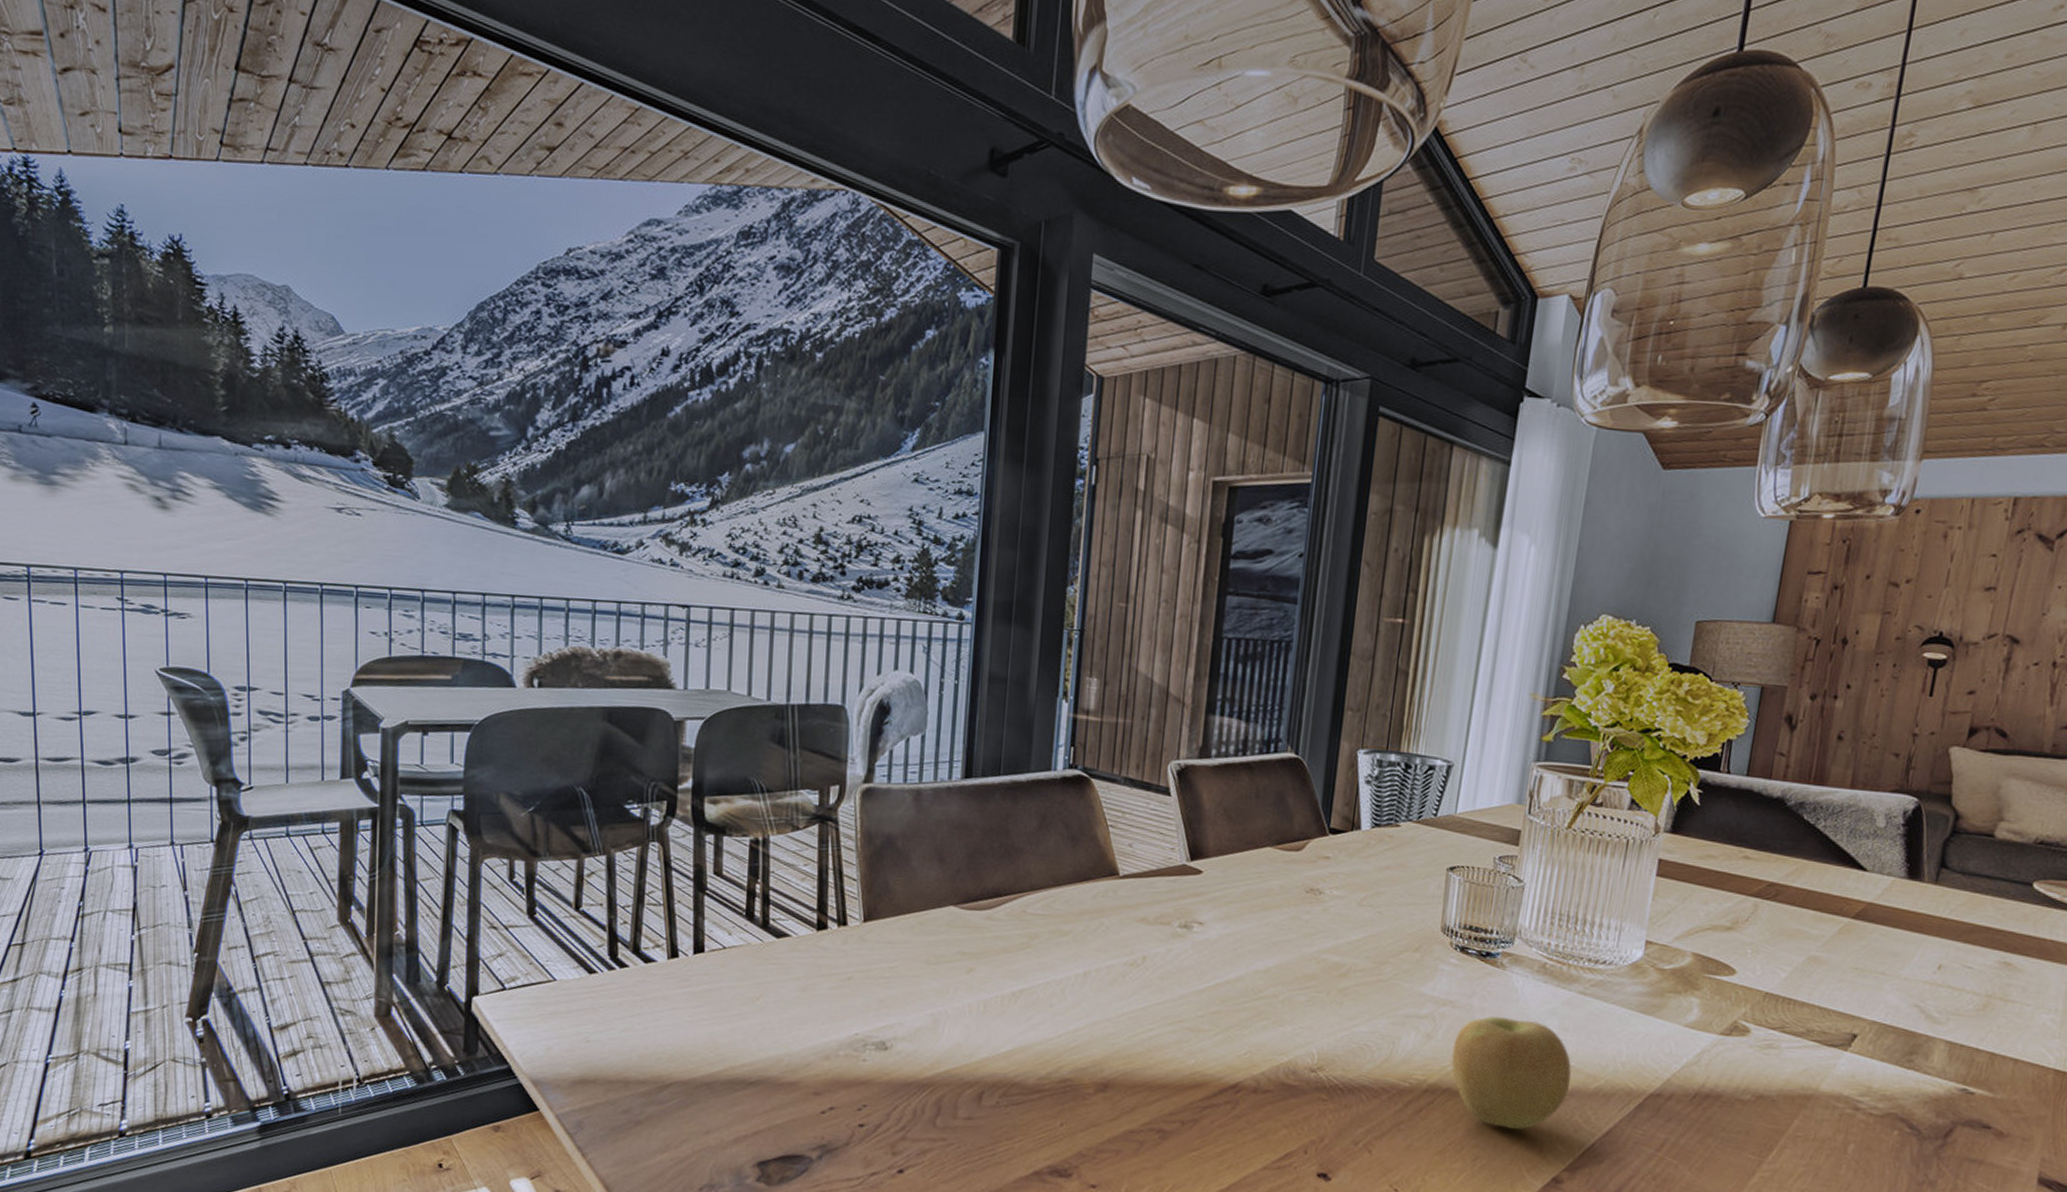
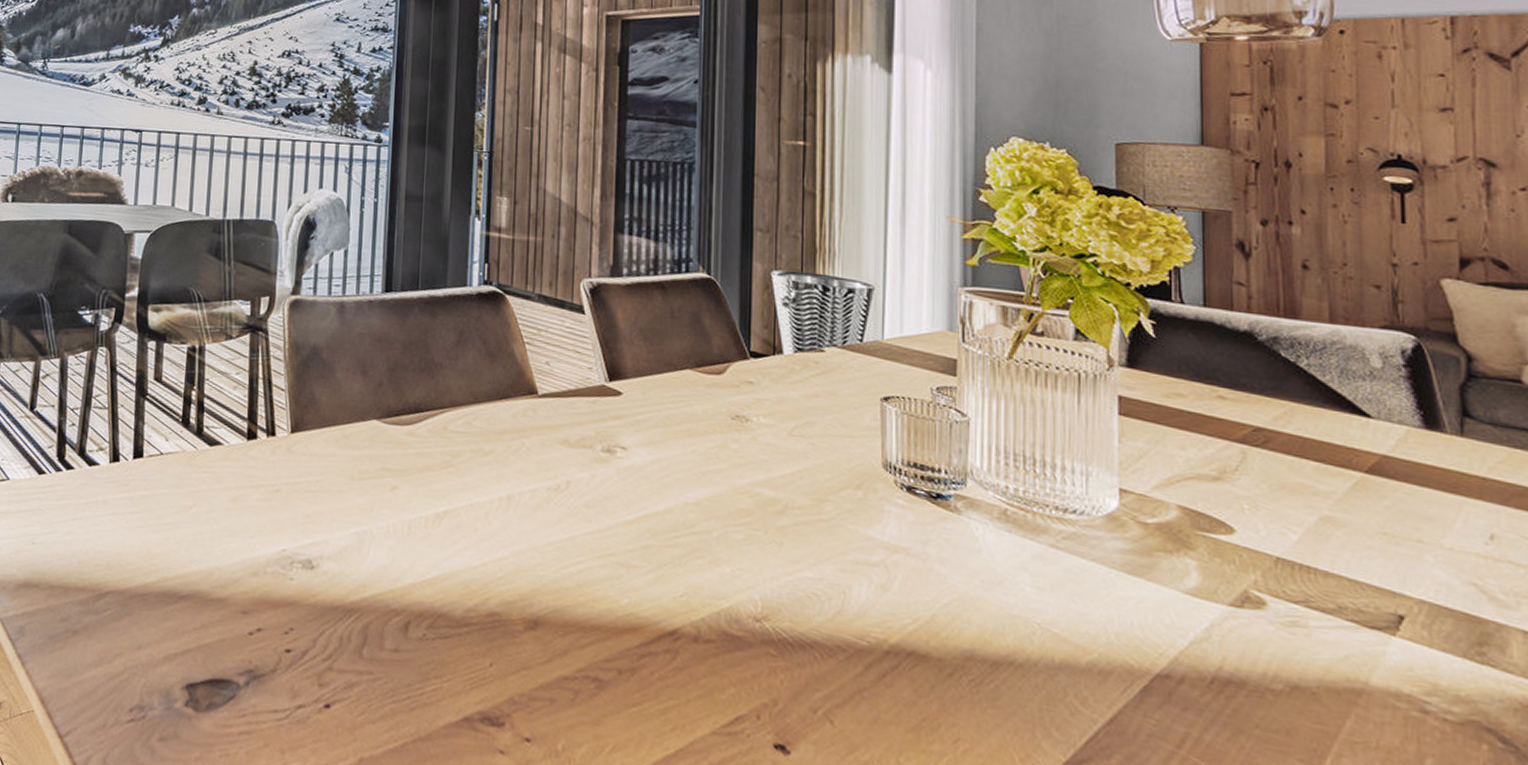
apple: present [1451,1016,1572,1130] -> none [912,567,1057,708]

